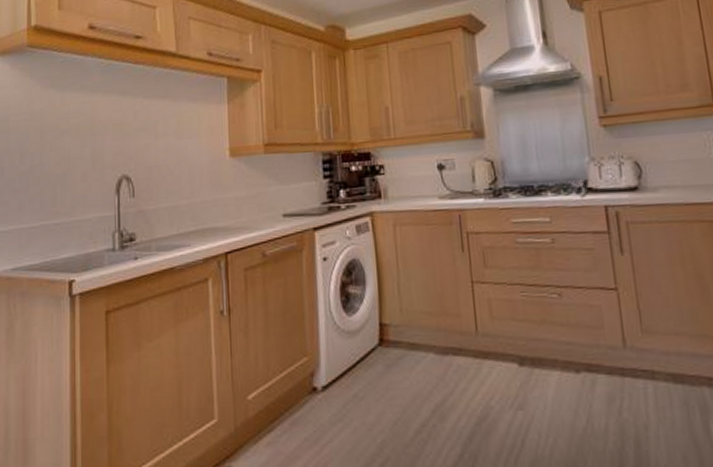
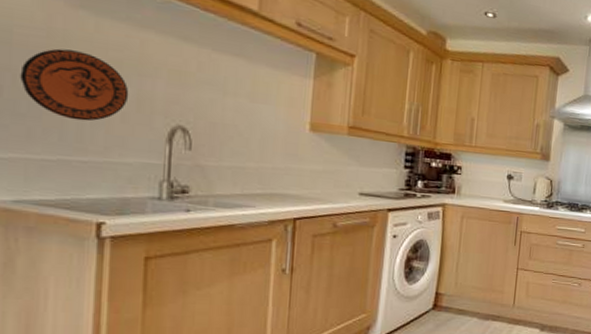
decorative plate: none [14,125,86,187] -> present [20,48,129,122]

